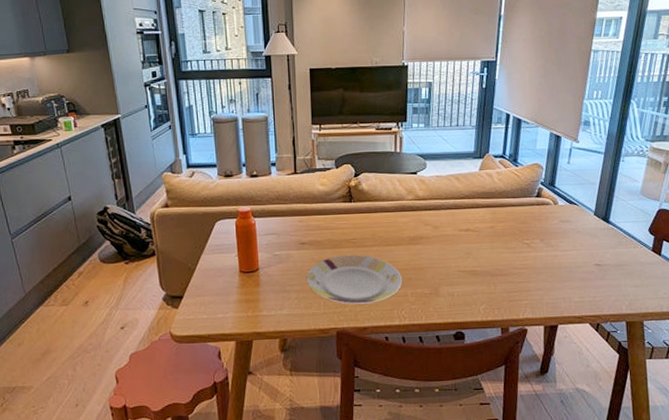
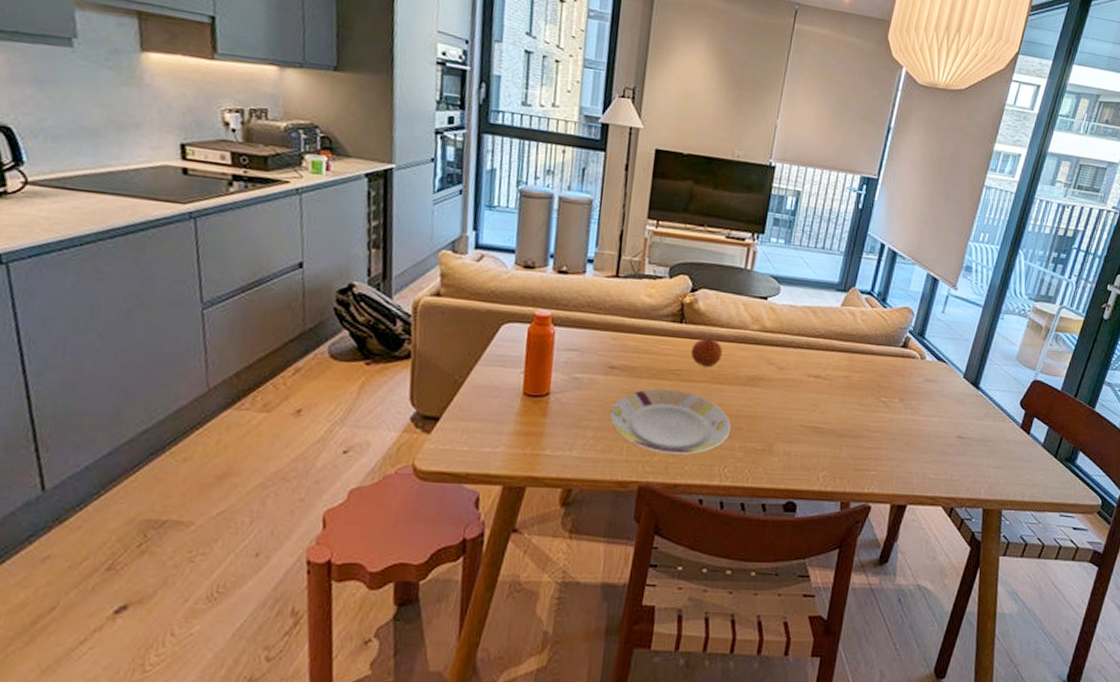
fruit: none [361,211,387,234] -> present [690,337,723,368]

